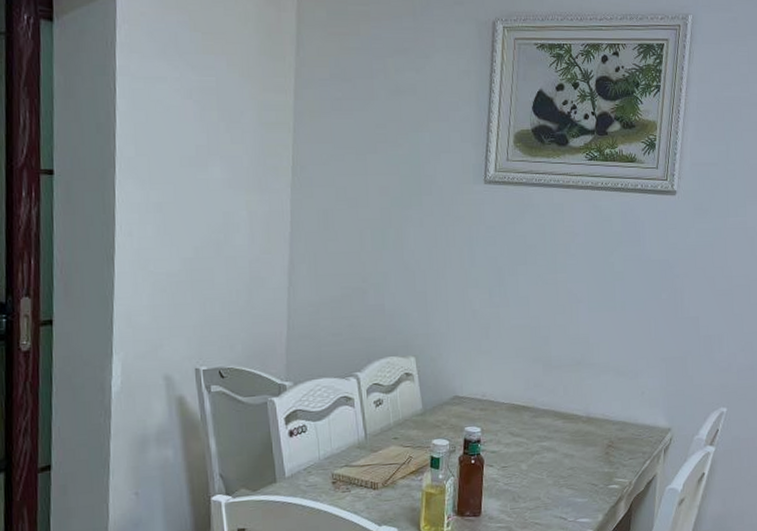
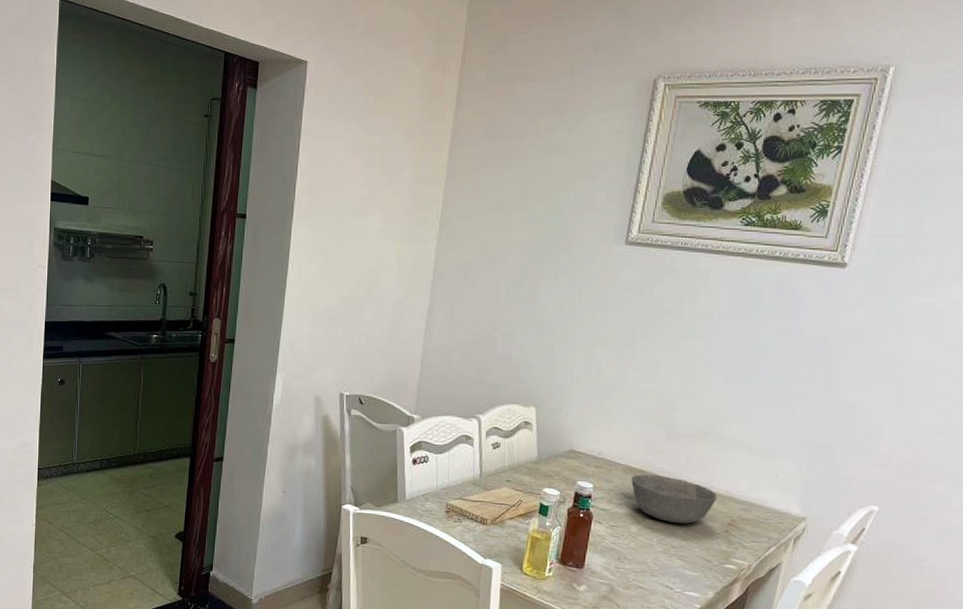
bowl: none [516,408,595,454] -> present [631,474,717,524]

